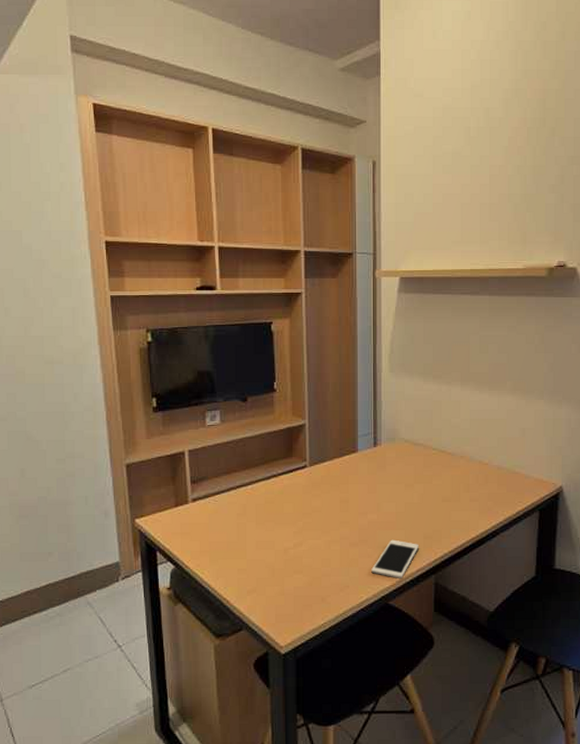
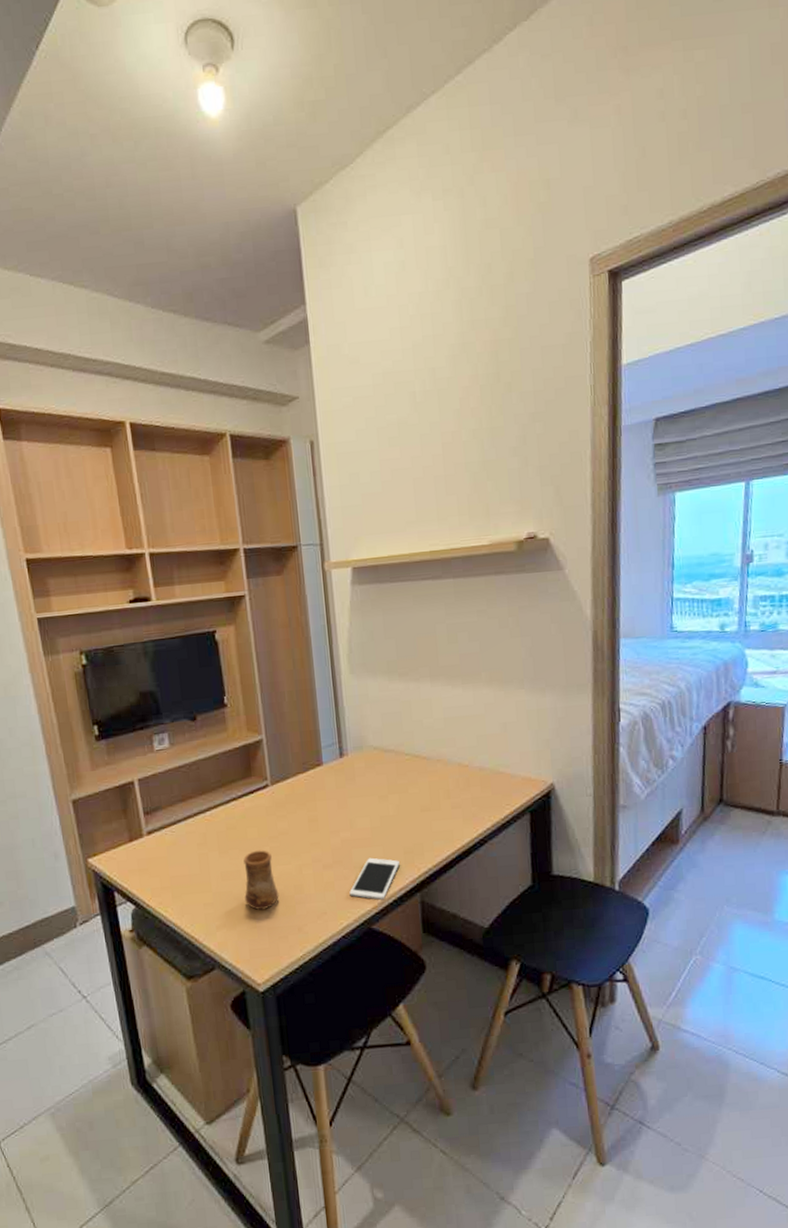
cup: none [276,524,307,578] -> present [243,850,279,910]

